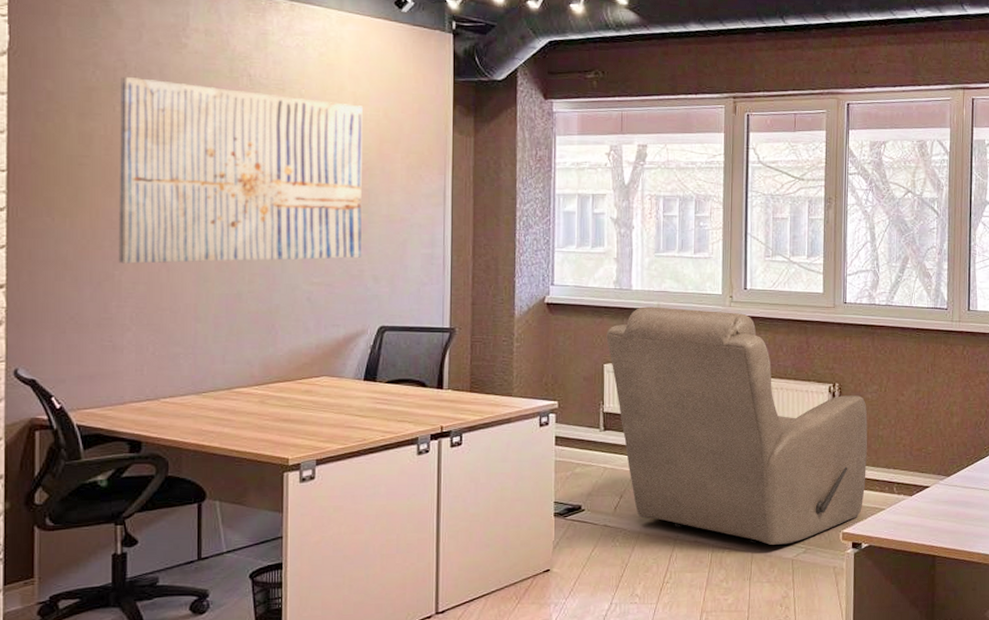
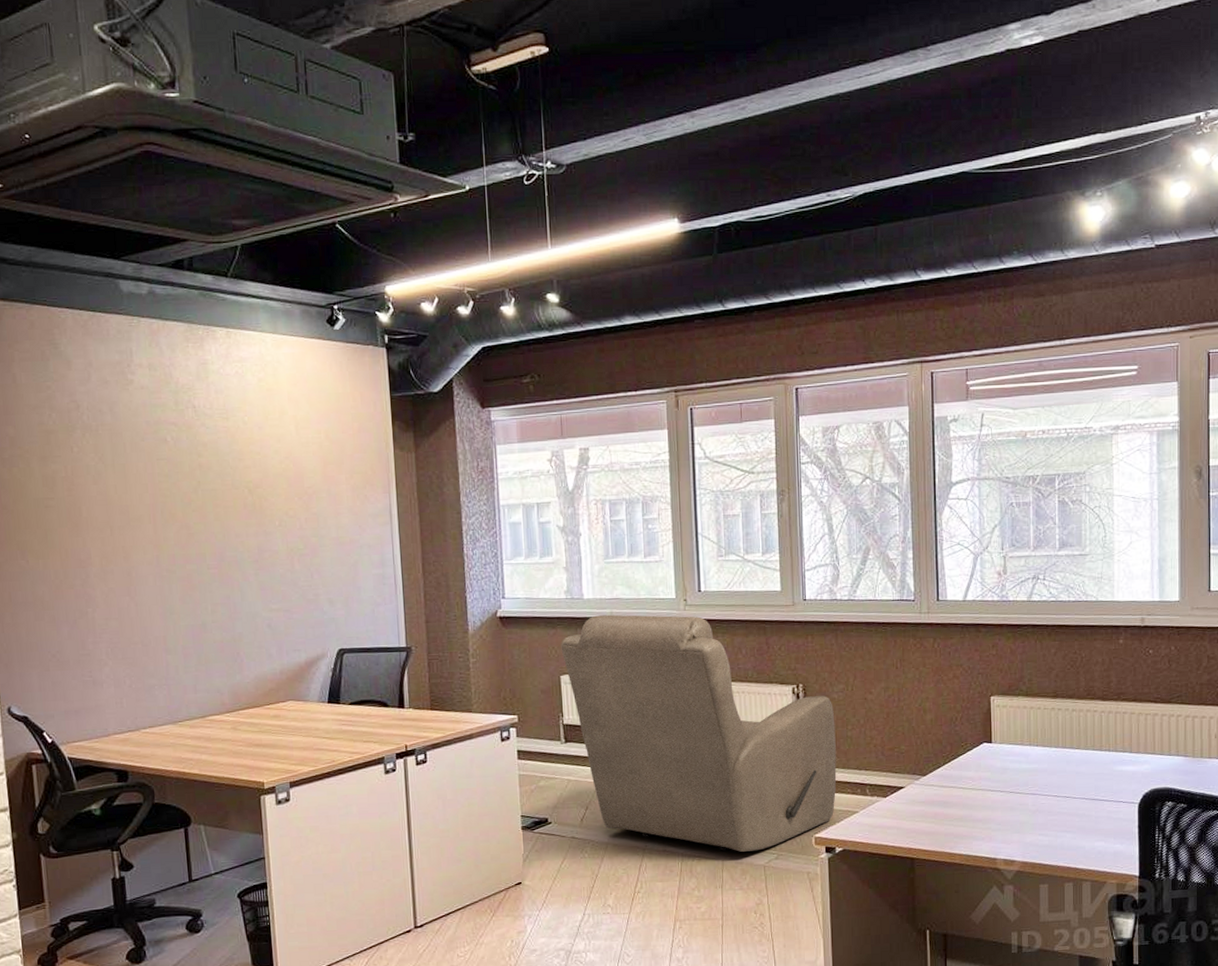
wall art: present [118,76,363,264] -> none [75,417,316,601]

